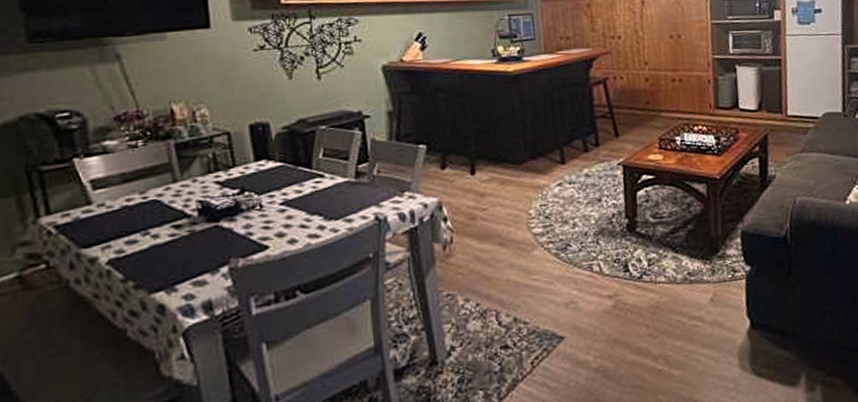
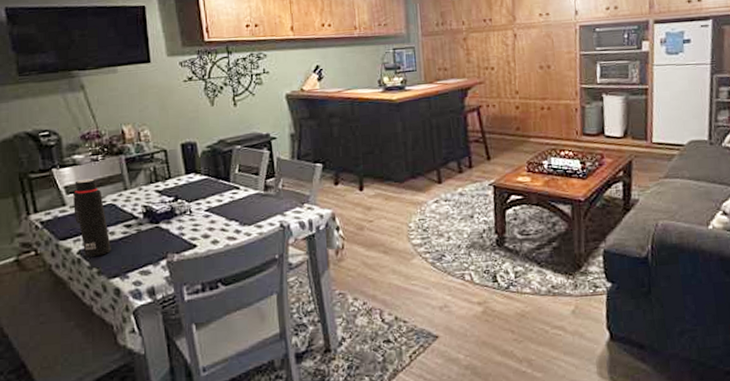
water bottle: none [101,169,154,268] -> present [72,178,111,258]

